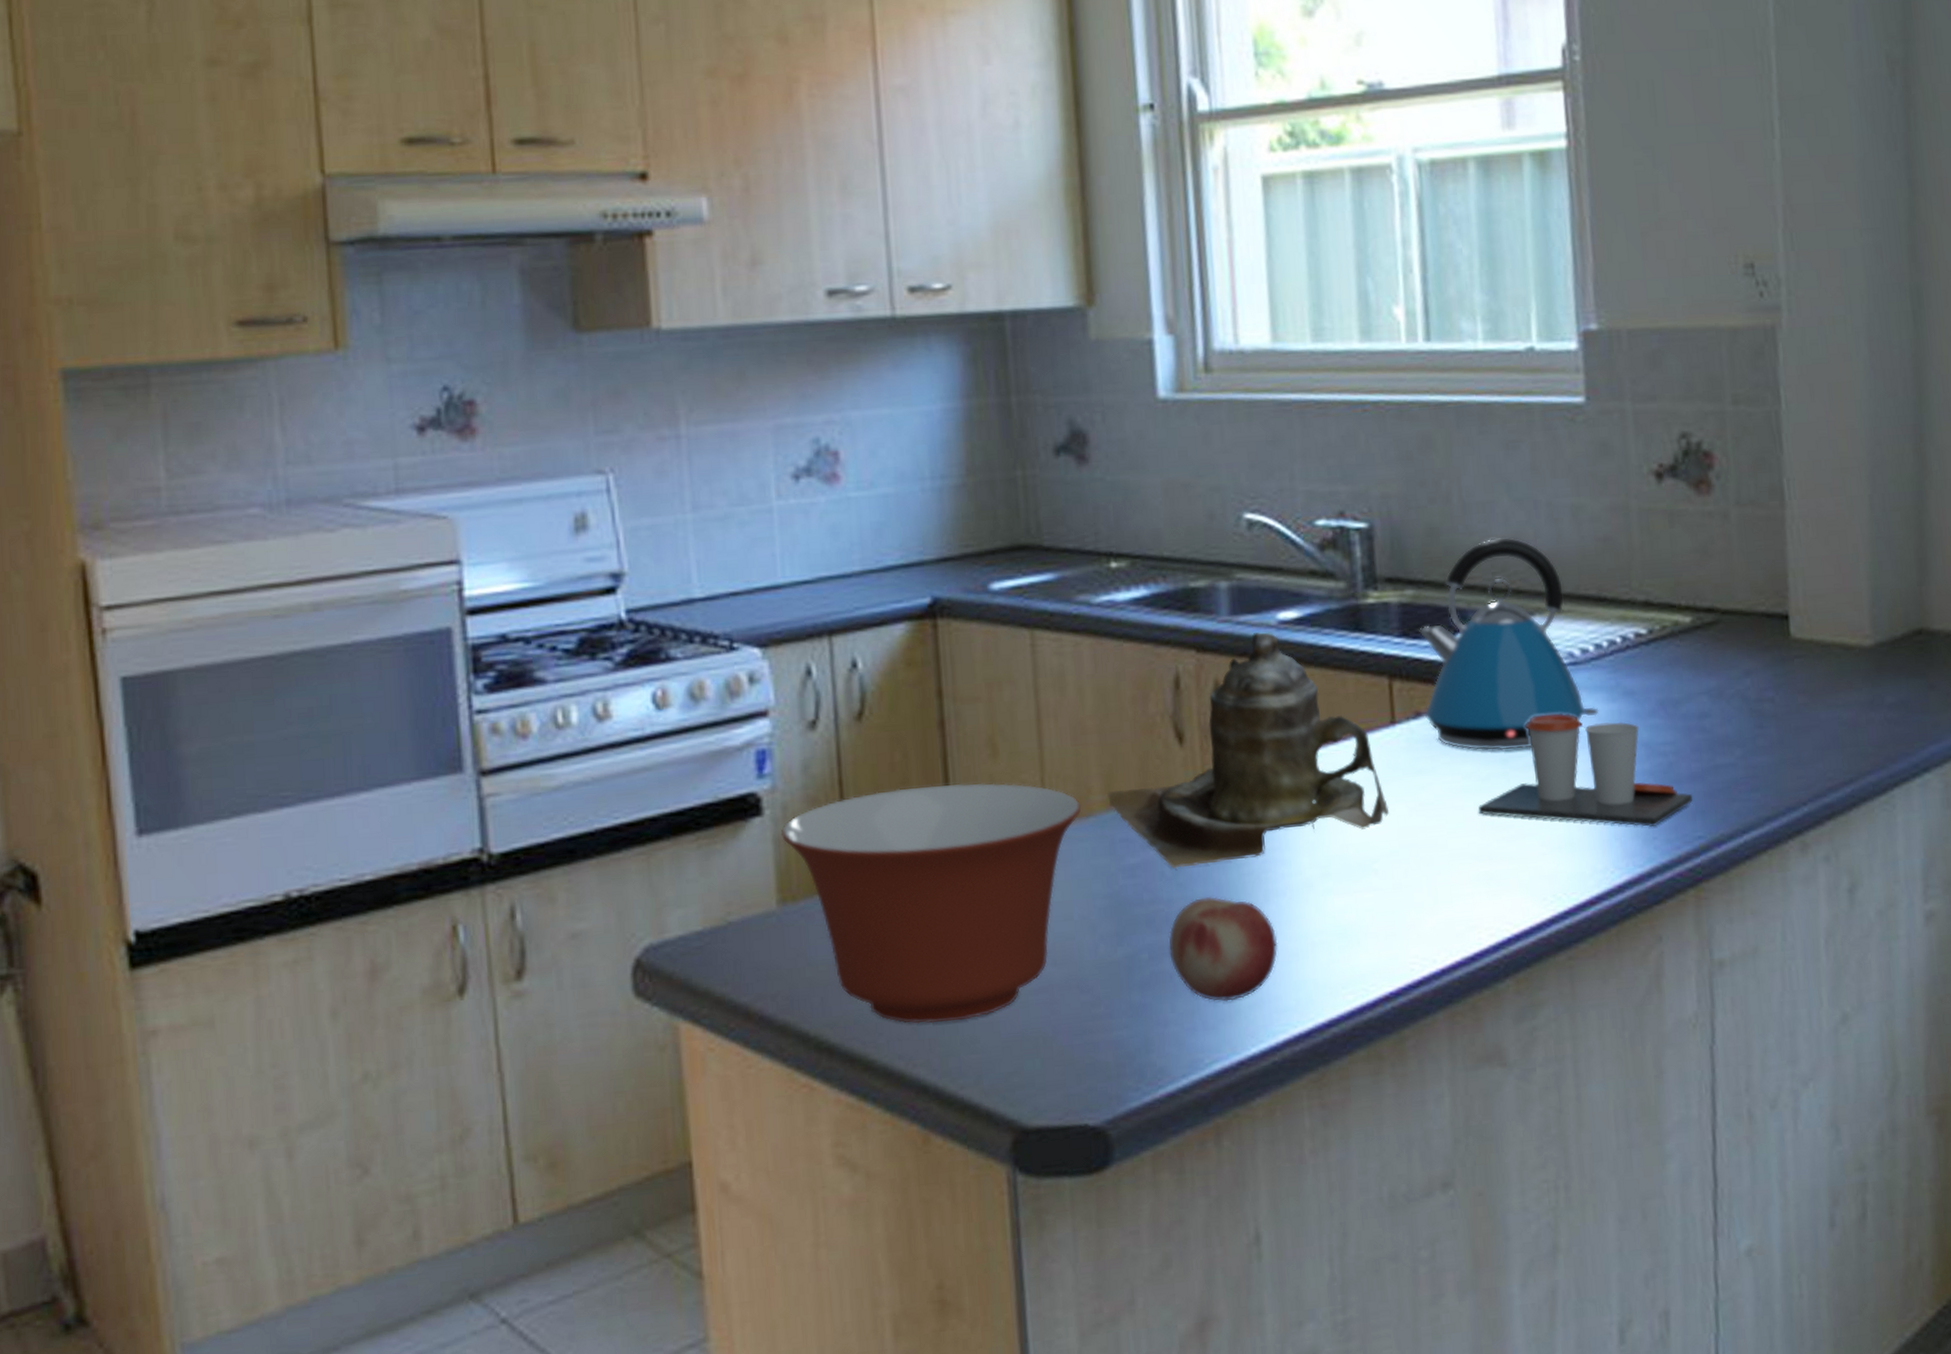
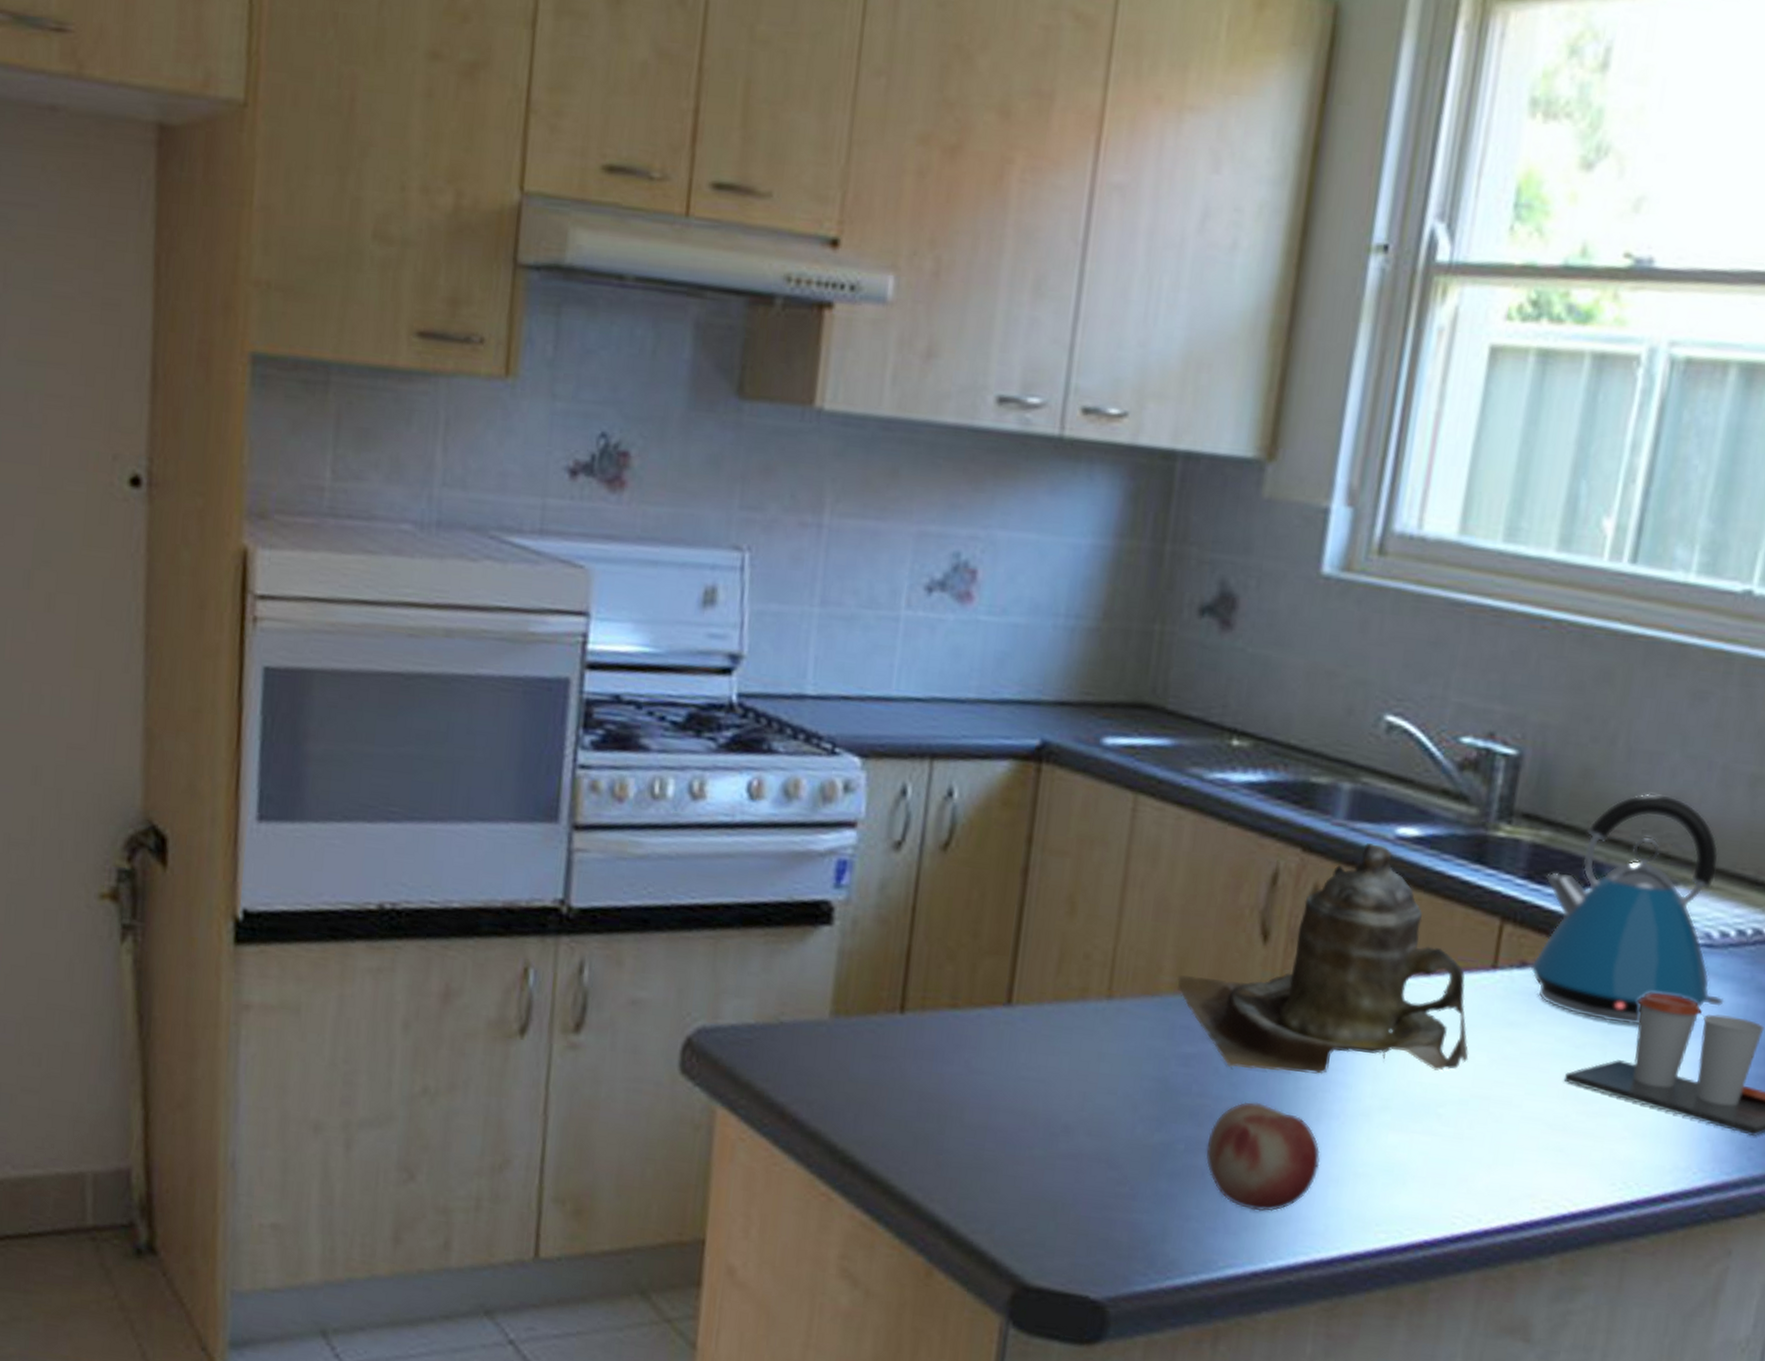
mixing bowl: present [780,782,1082,1024] -> none [846,925,1149,1169]

